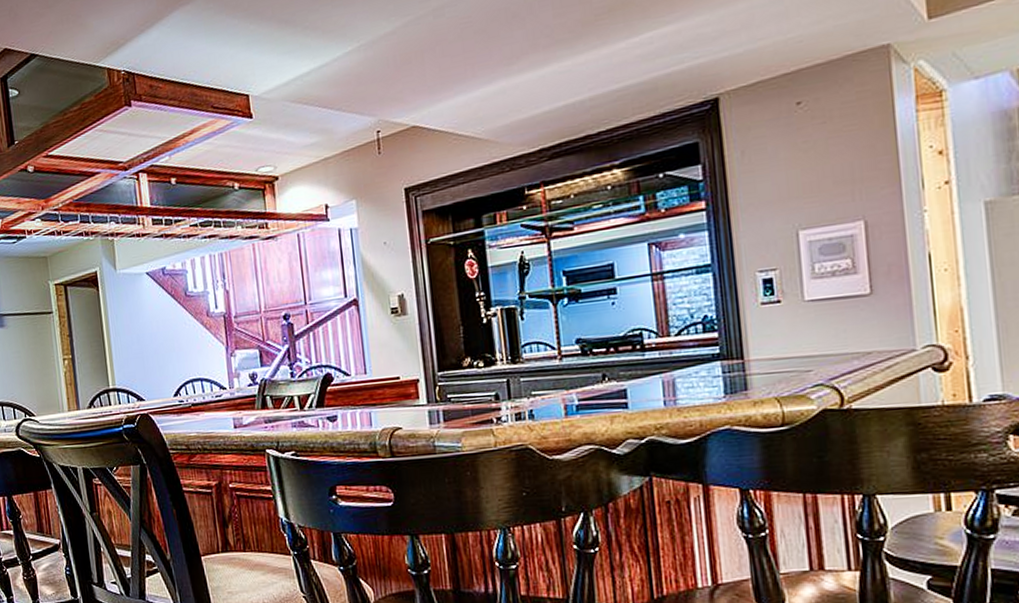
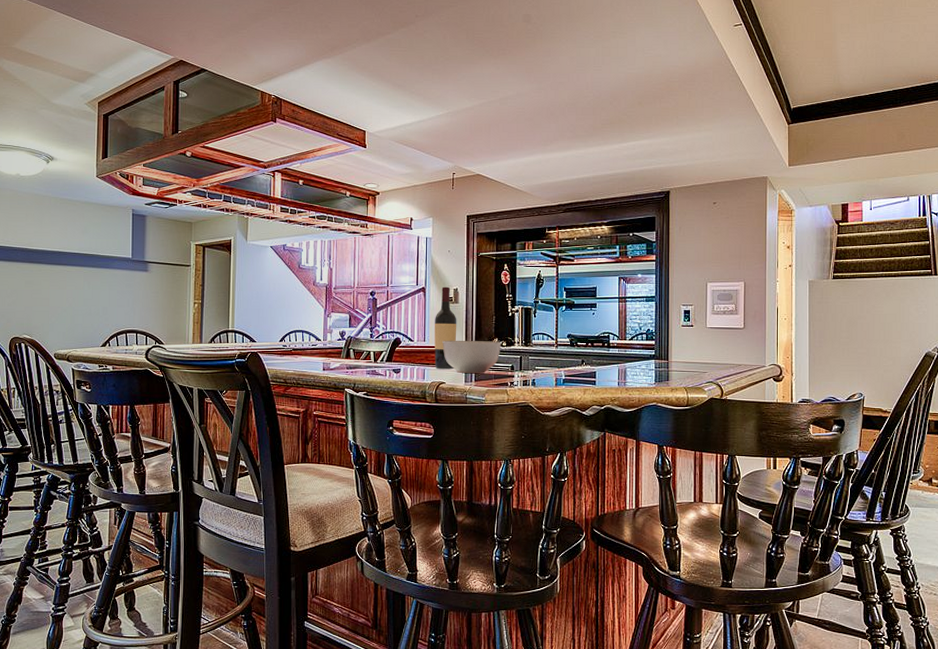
wine bottle: none [376,293,411,411] -> present [434,286,457,370]
bowl: none [390,361,477,412] -> present [442,341,502,373]

